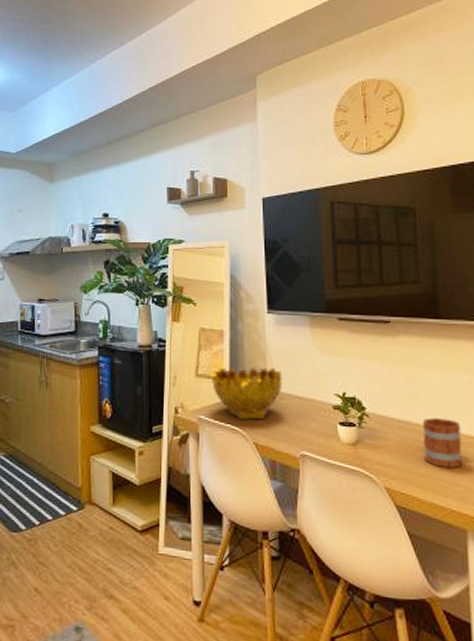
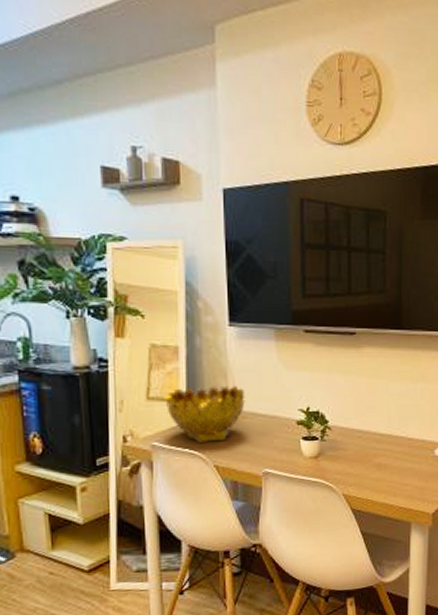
mug: present [422,418,463,468] -> none [379,425,413,471]

